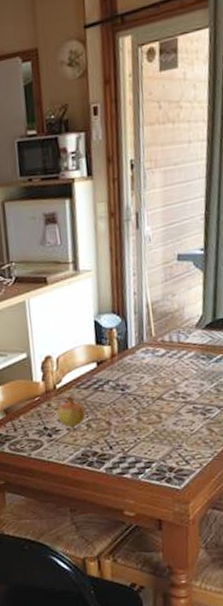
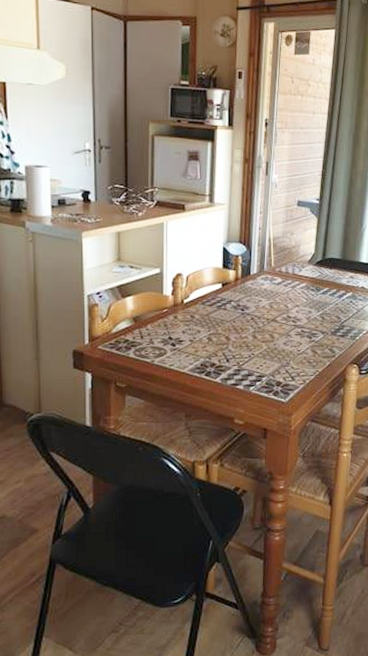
fruit: present [57,396,86,432] -> none [182,311,208,344]

